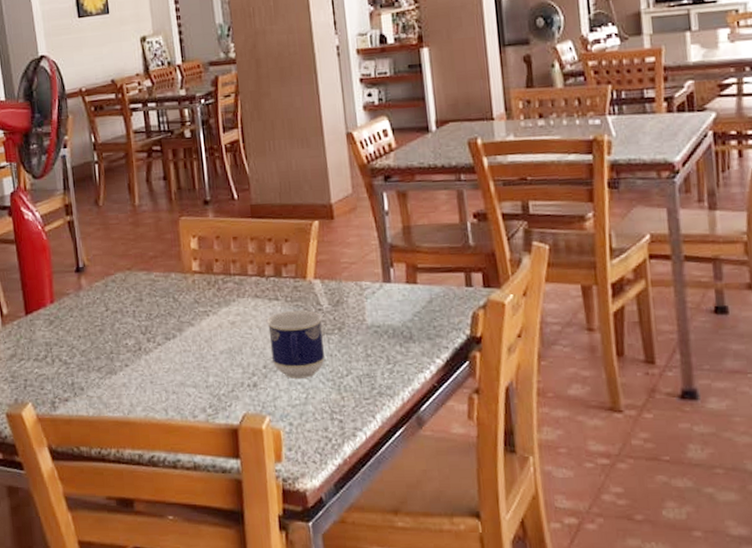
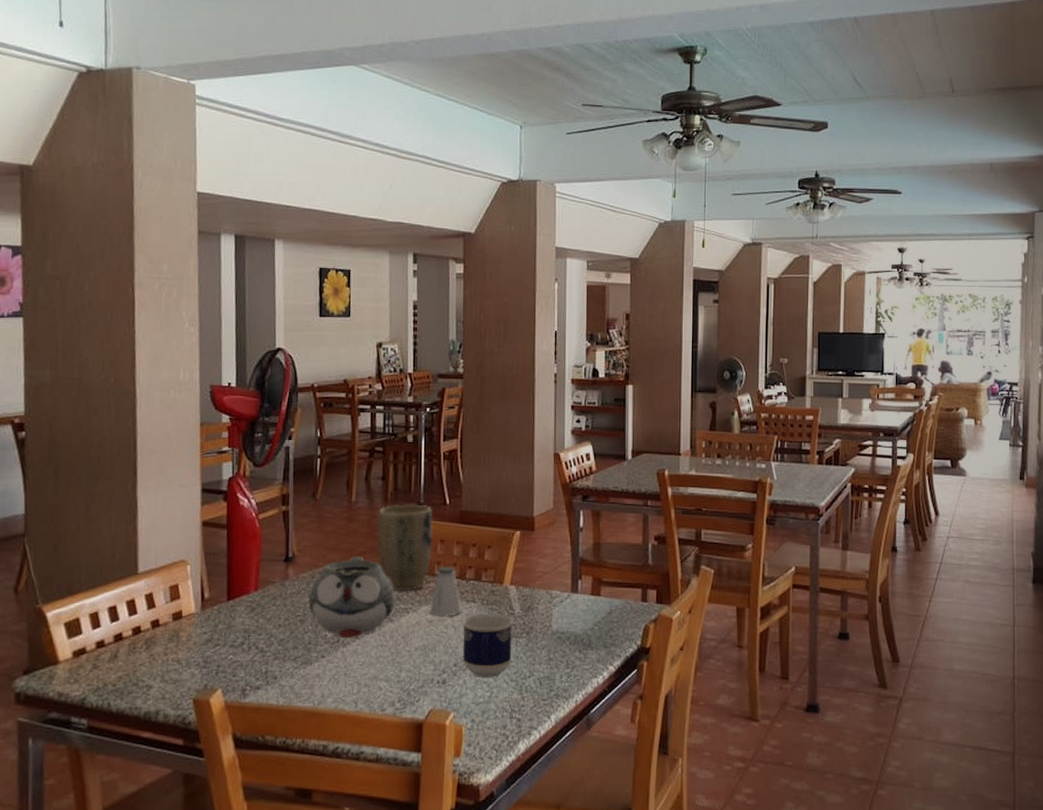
teapot: none [104,261,193,346] -> present [308,557,395,639]
plant pot: none [164,201,226,294] -> present [377,504,433,592]
saltshaker: none [230,263,265,318] -> present [429,565,462,617]

